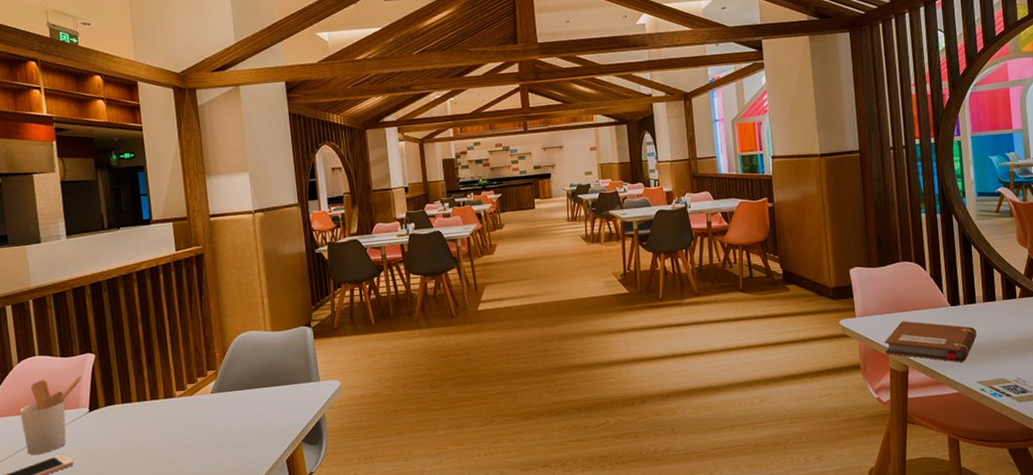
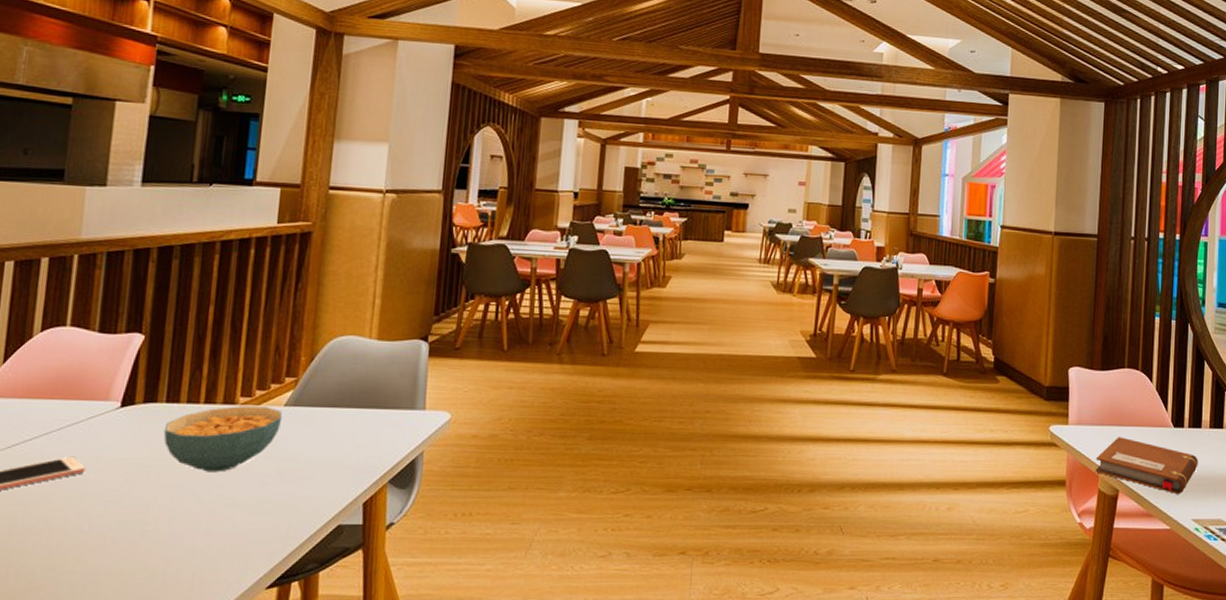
utensil holder: present [20,375,83,455] -> none [25,357,122,452]
cereal bowl: none [125,396,212,452] -> present [163,406,283,472]

